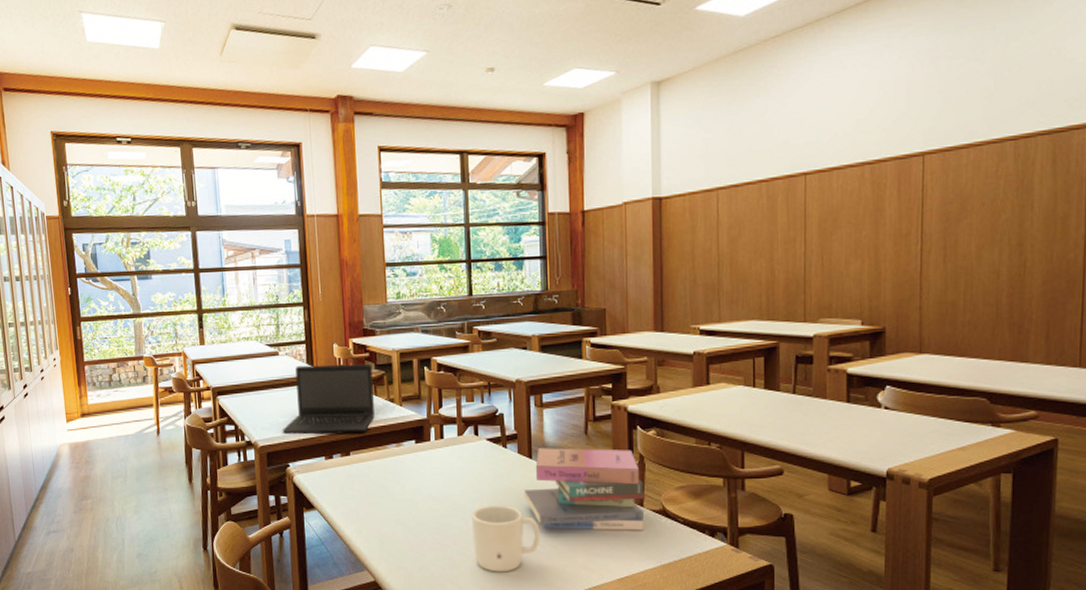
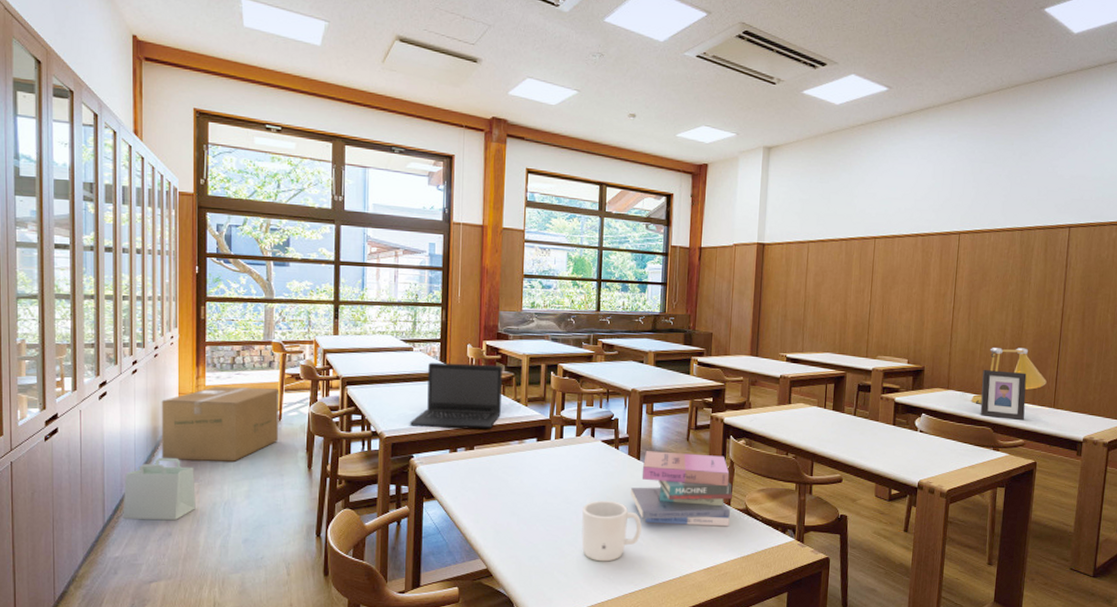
shopping bag: none [28,476,92,537] -> present [122,457,196,521]
box: none [51,404,160,478] -> present [161,387,280,462]
table lamp: none [954,292,1067,371] -> present [971,347,1047,405]
picture frame: none [968,324,1037,387] -> present [980,370,1027,421]

